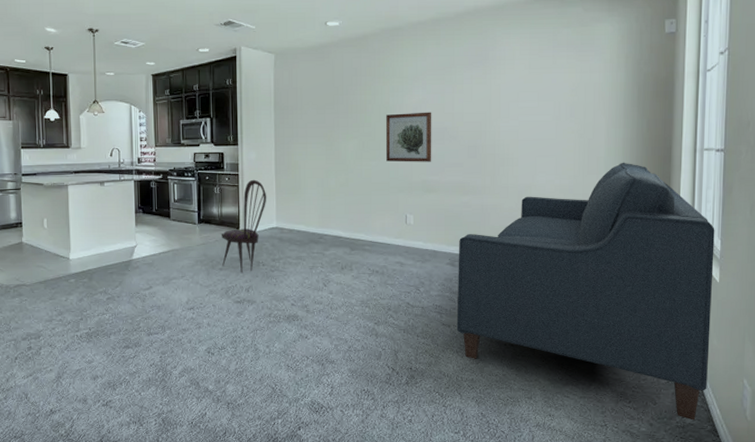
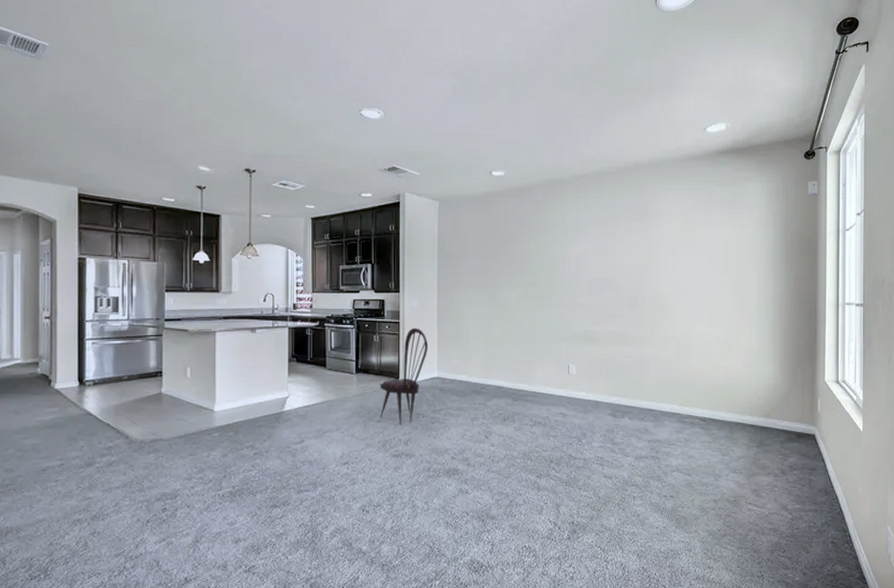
wall art: present [386,112,432,162] -> none [549,262,594,312]
sofa: present [456,162,715,421] -> none [618,315,857,568]

